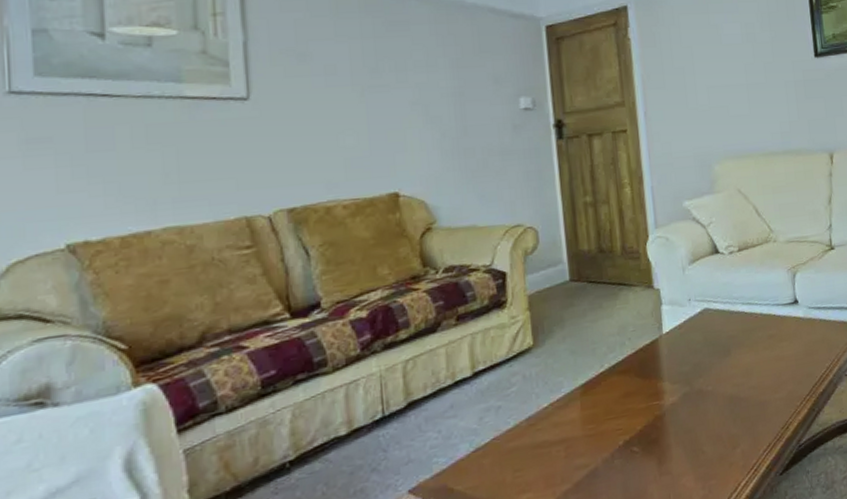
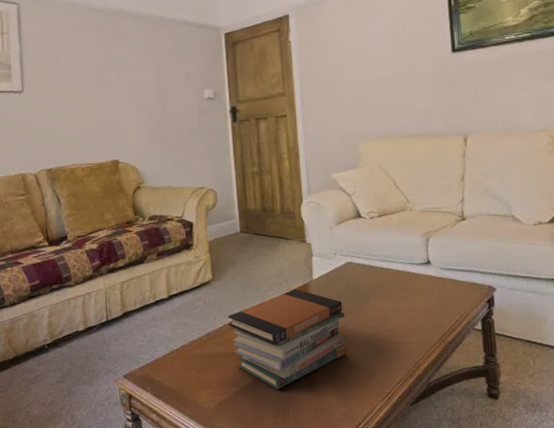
book stack: none [554,347,705,480] -> present [227,288,347,390]

